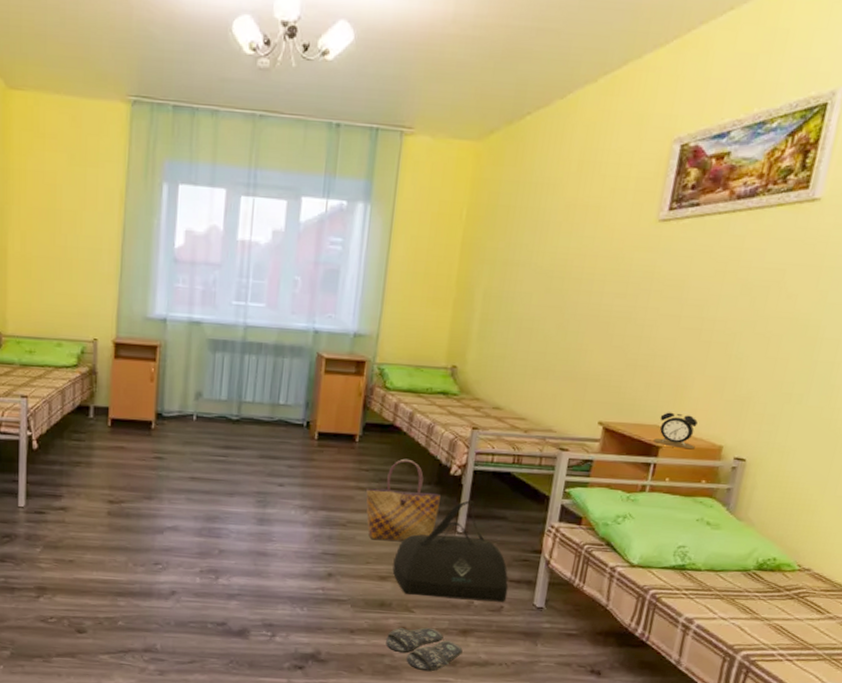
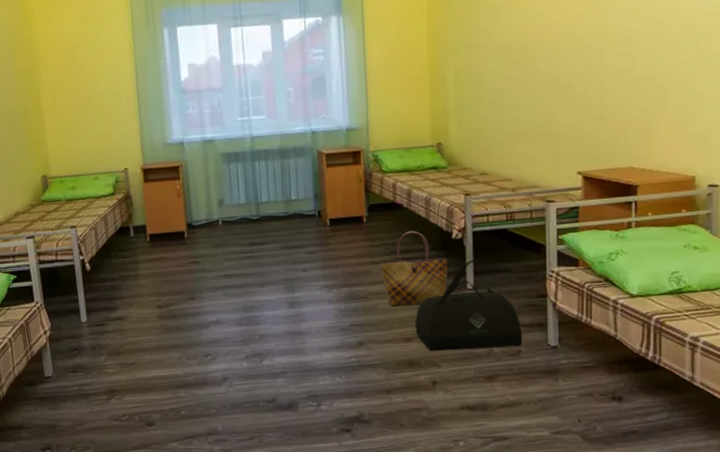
slippers: present [386,627,463,671] -> none [420,378,491,418]
alarm clock: present [654,409,698,450] -> none [631,150,670,185]

